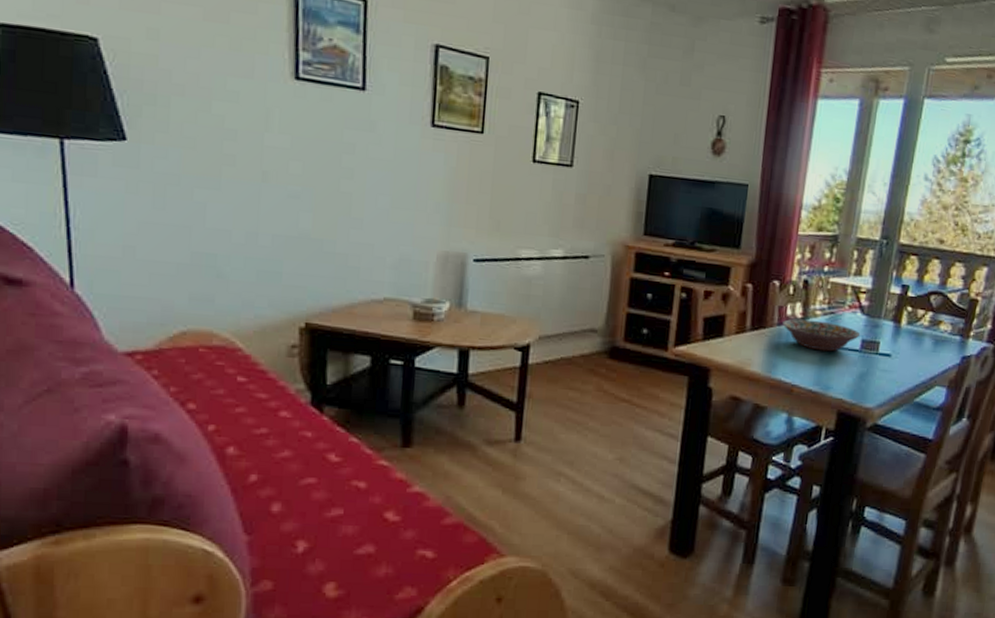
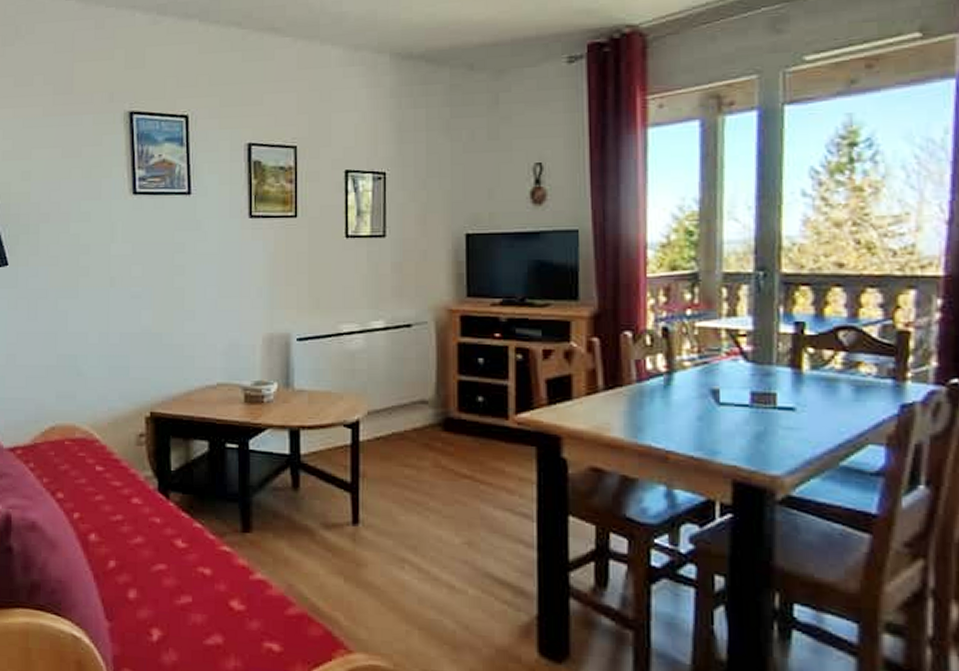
decorative bowl: present [782,318,861,352] -> none [643,373,748,409]

